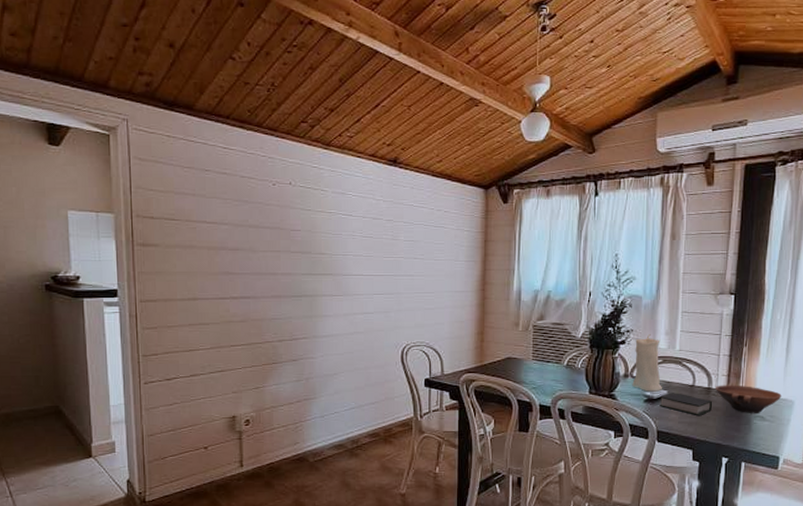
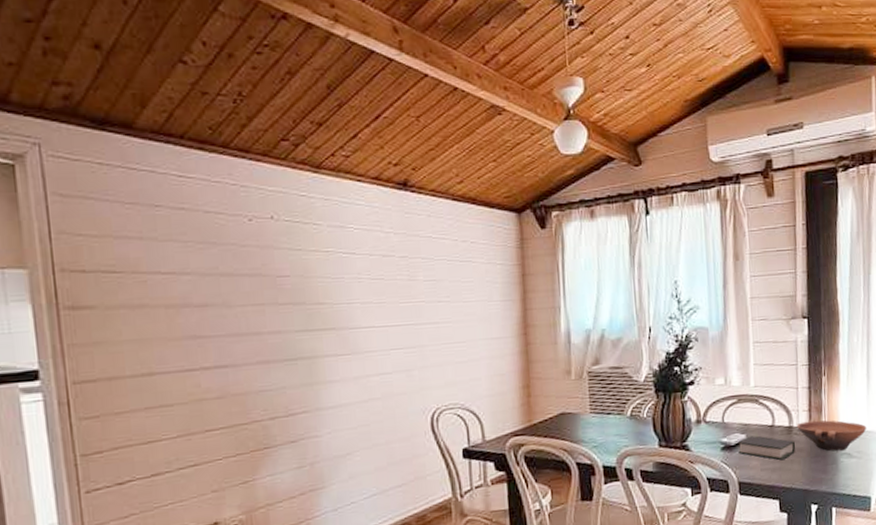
candle: present [632,334,663,393] -> none [705,371,741,439]

